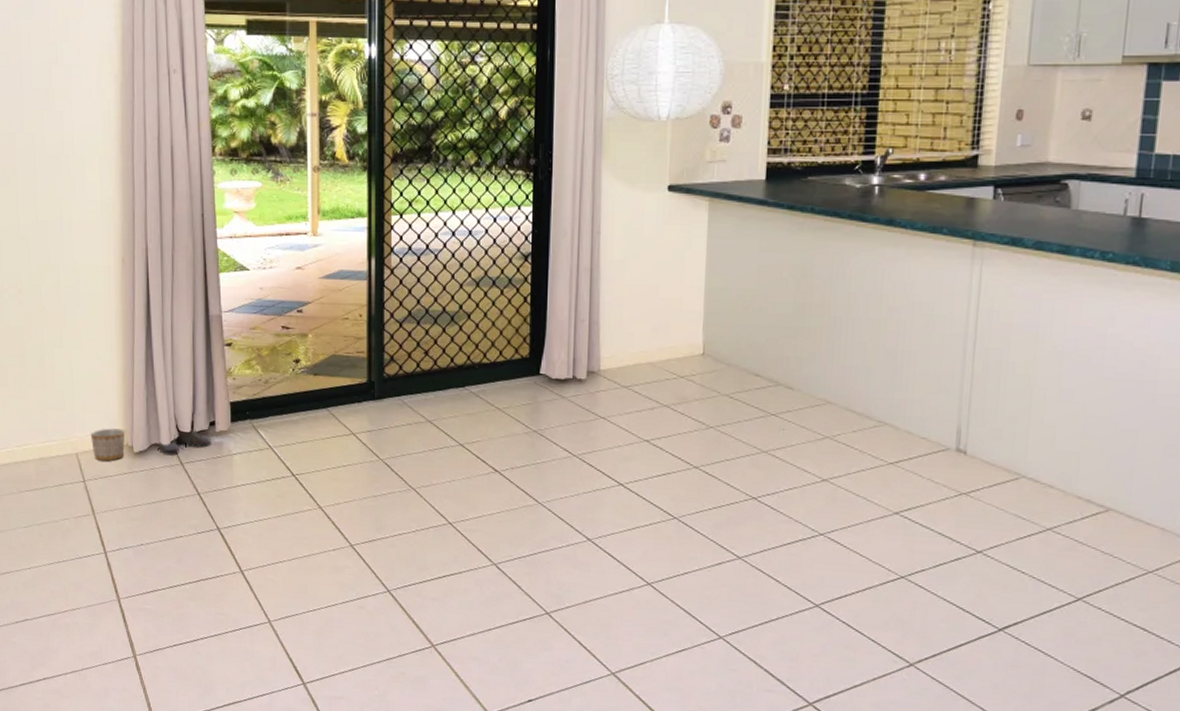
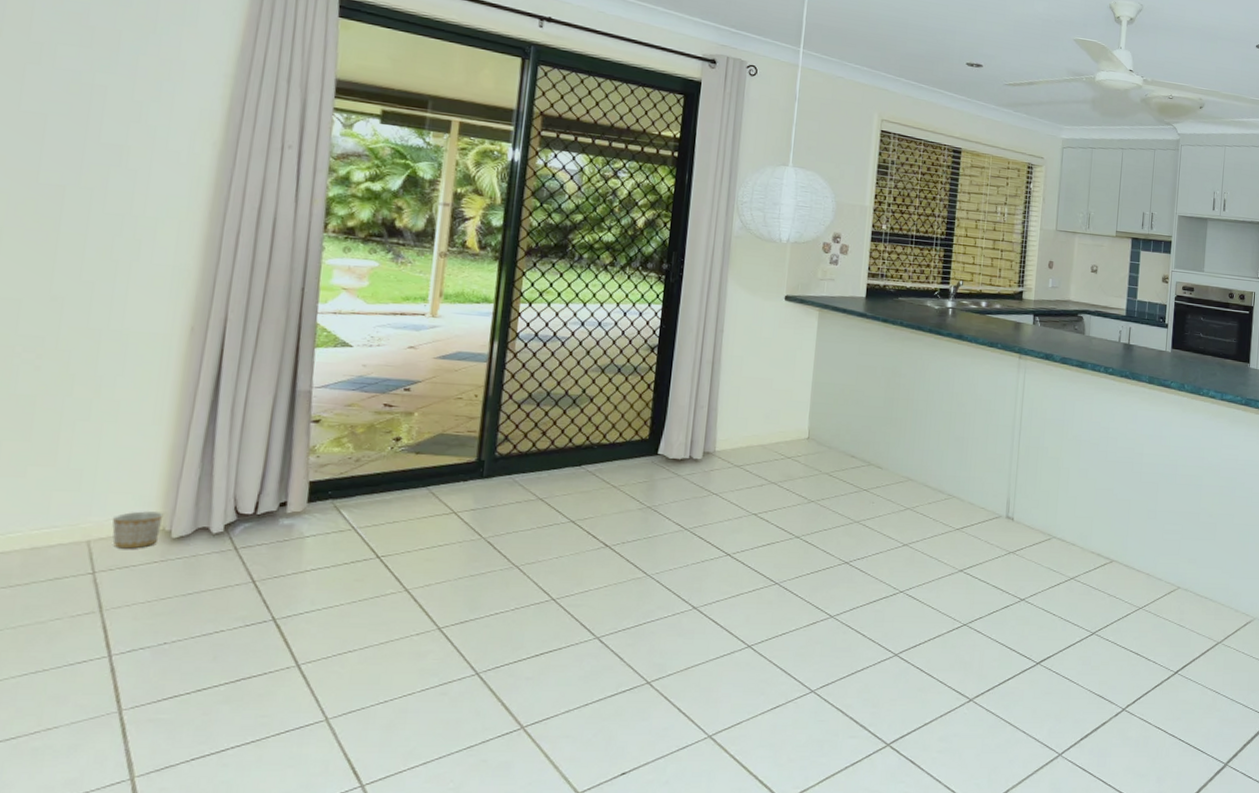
boots: present [157,429,211,455] -> none [205,510,279,539]

